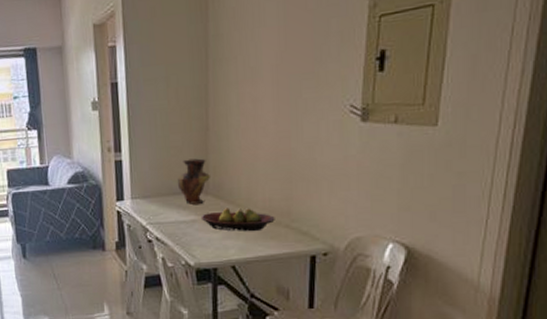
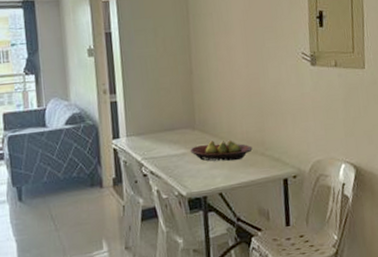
vase: present [177,158,210,205] -> none [167,98,196,139]

